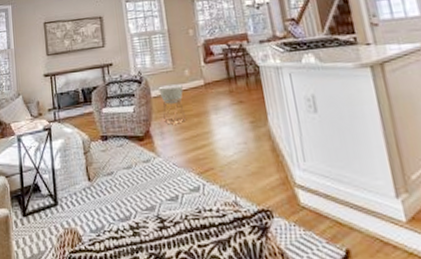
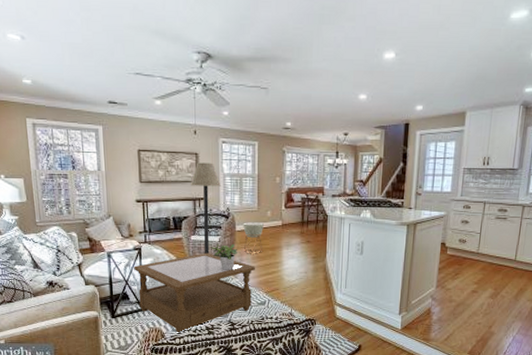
coffee table: none [44,127,183,234] -> present [134,252,255,332]
floor lamp: none [96,24,129,128] -> present [190,162,221,254]
potted plant: none [126,113,156,147] -> present [212,243,237,270]

